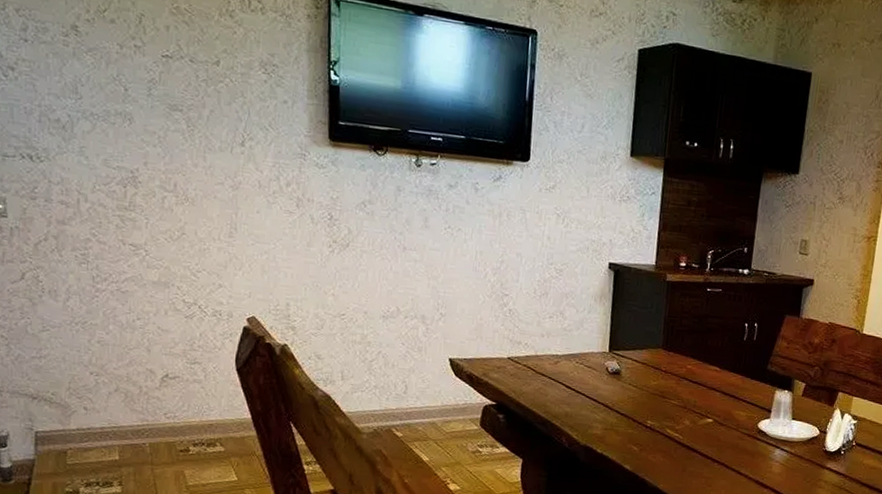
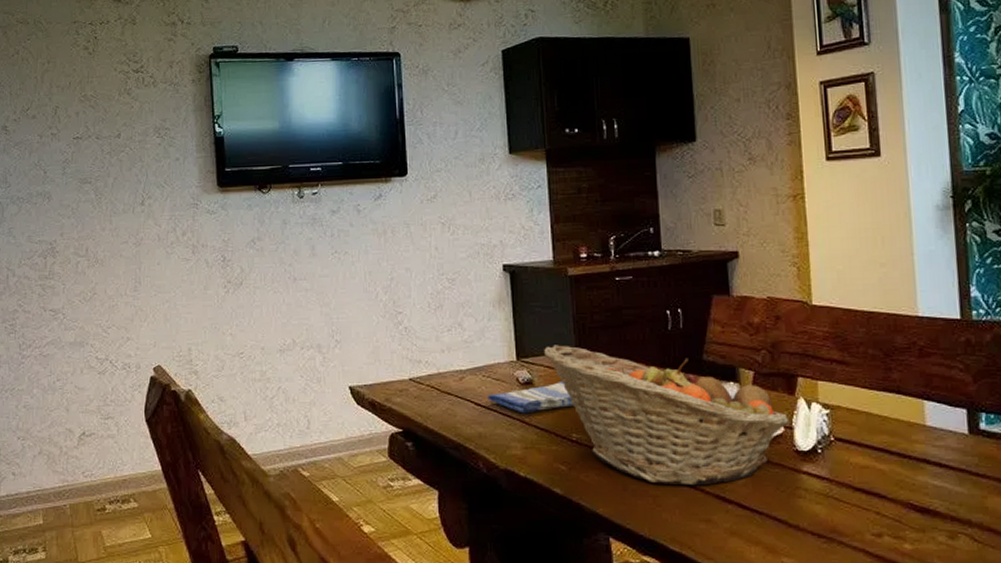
dish towel: none [578,374,653,400] -> present [487,380,574,414]
fruit basket: none [634,342,825,472] -> present [544,345,790,486]

